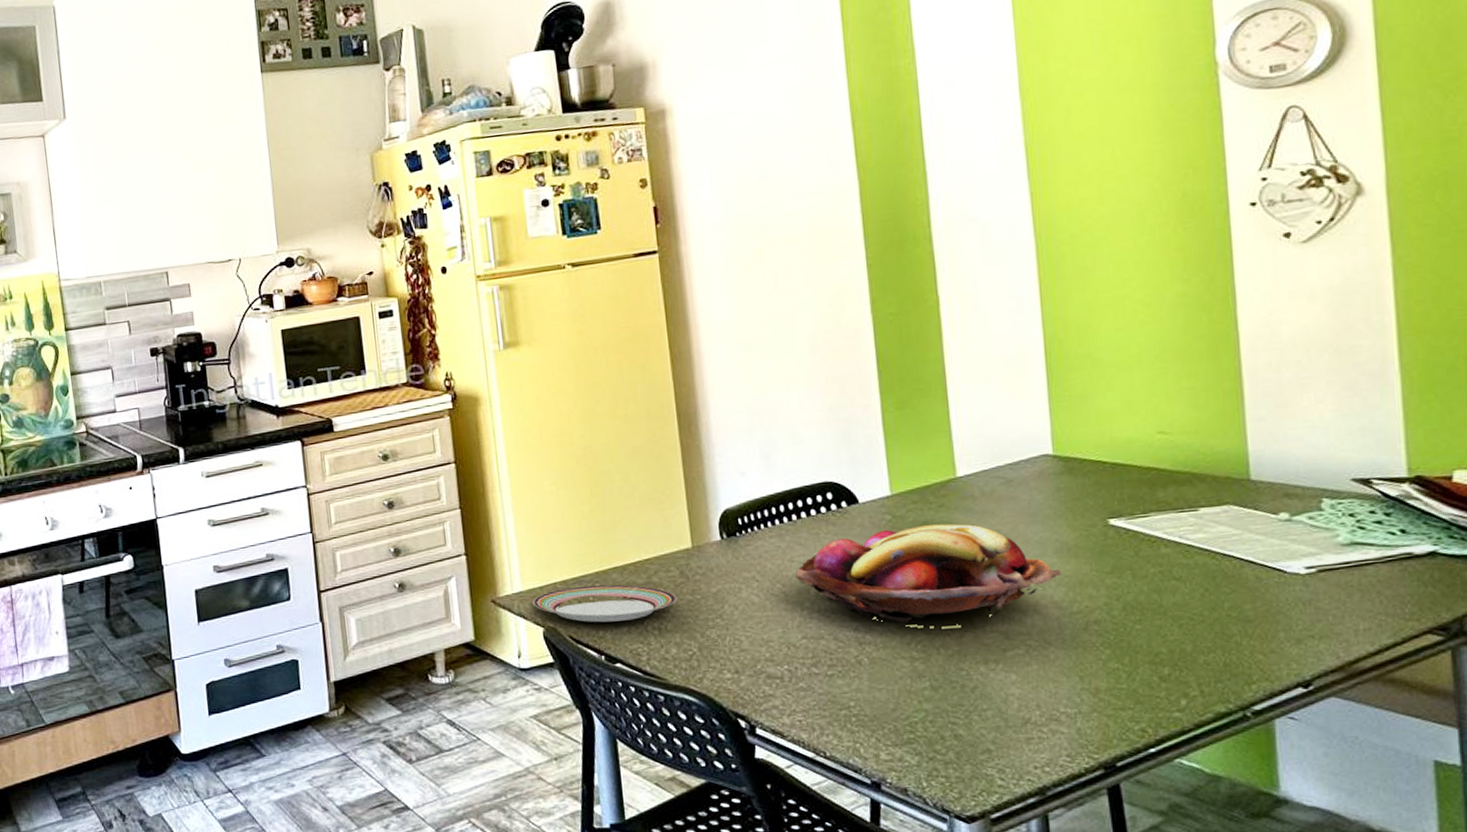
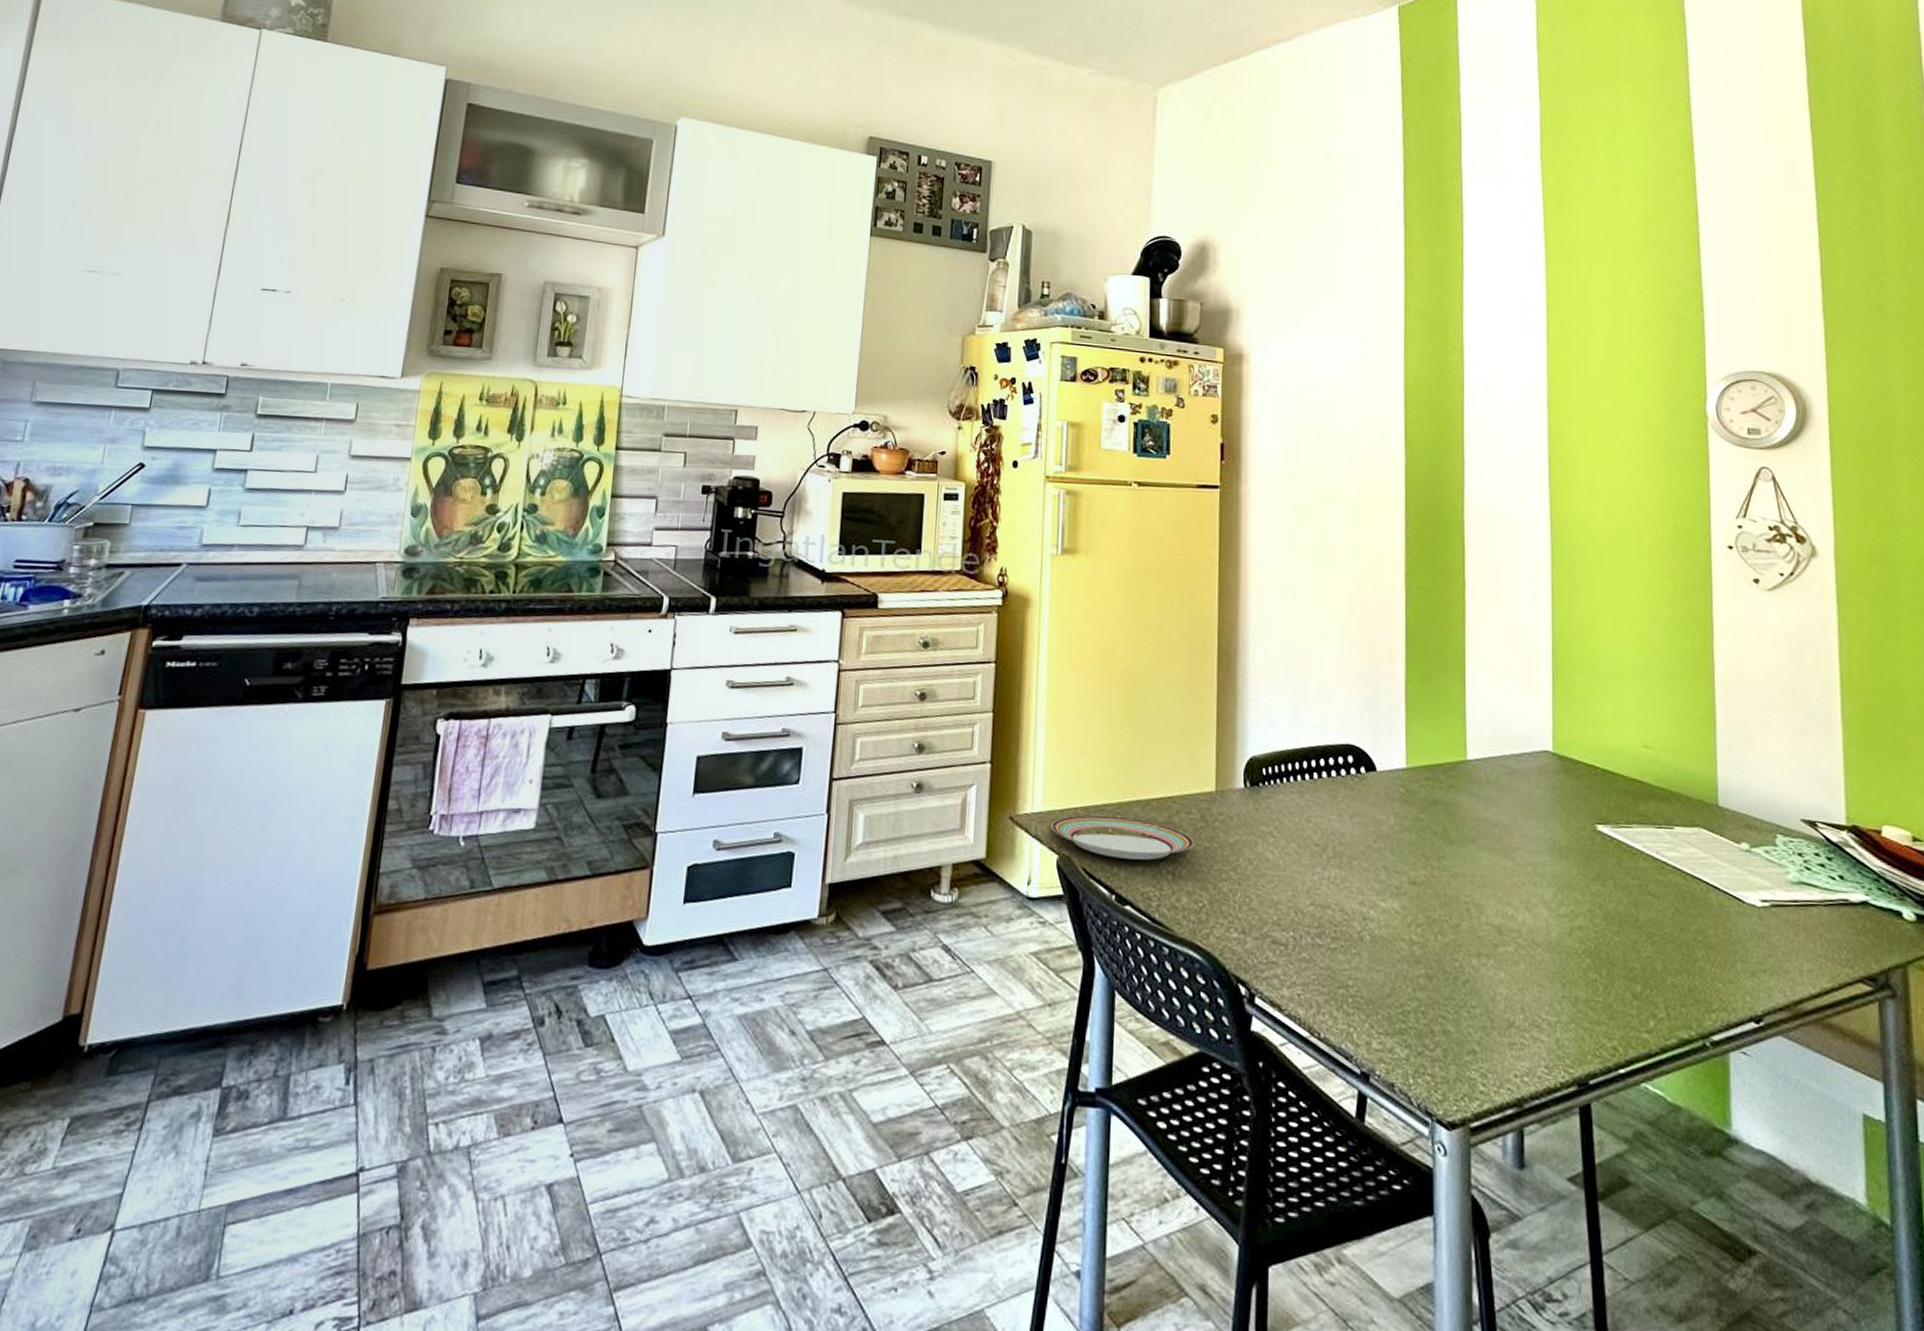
fruit basket: present [796,523,1063,628] -> none [1311,803,1553,913]

